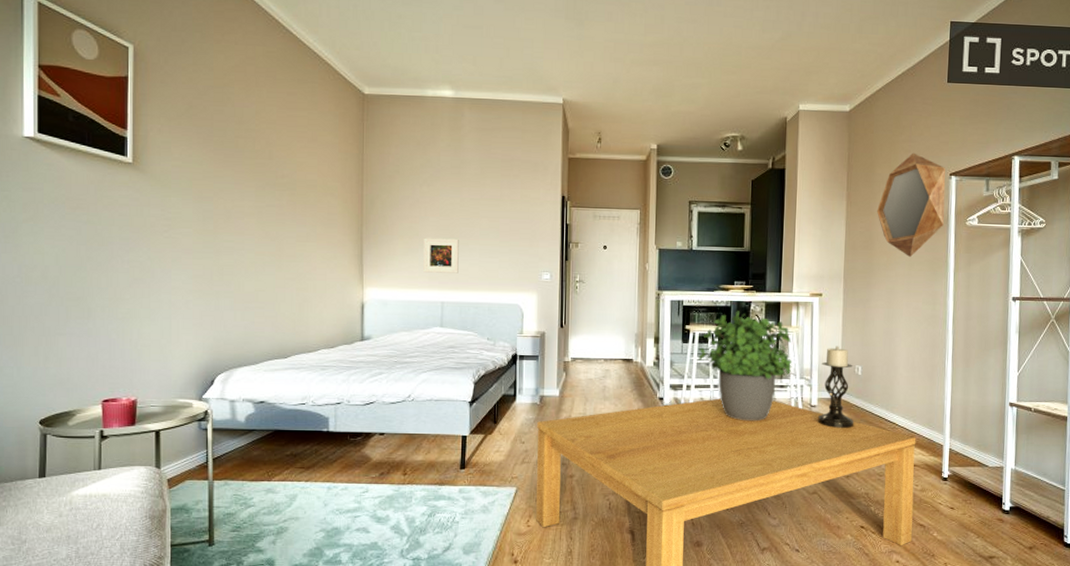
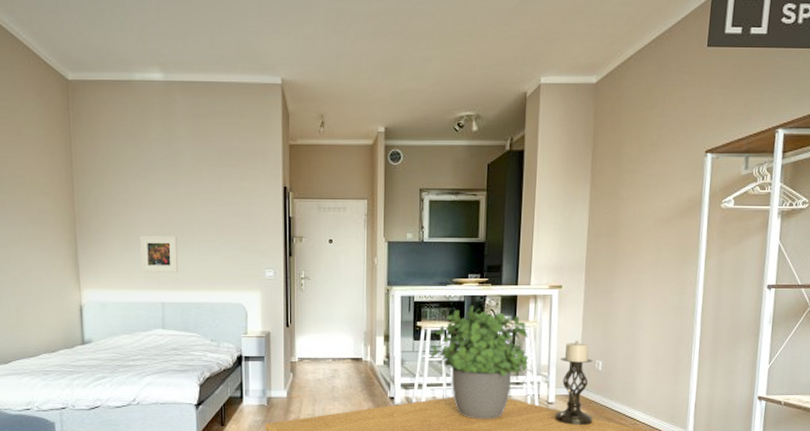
home mirror: present [877,152,946,258] -> none [623,128,701,245]

